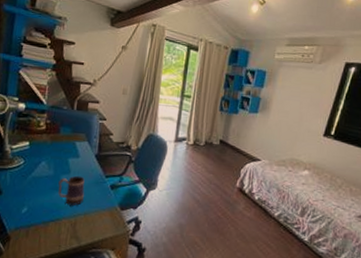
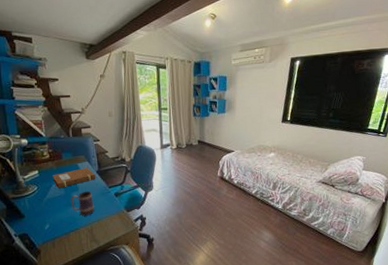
notebook: none [43,148,94,168] -> present [52,167,96,189]

